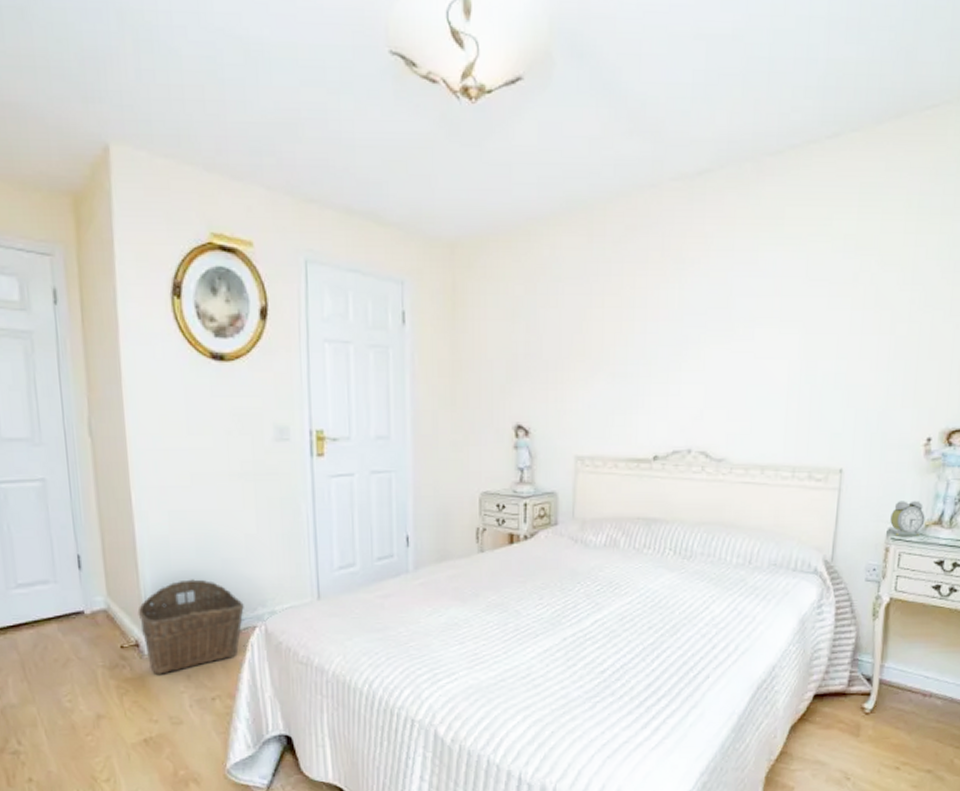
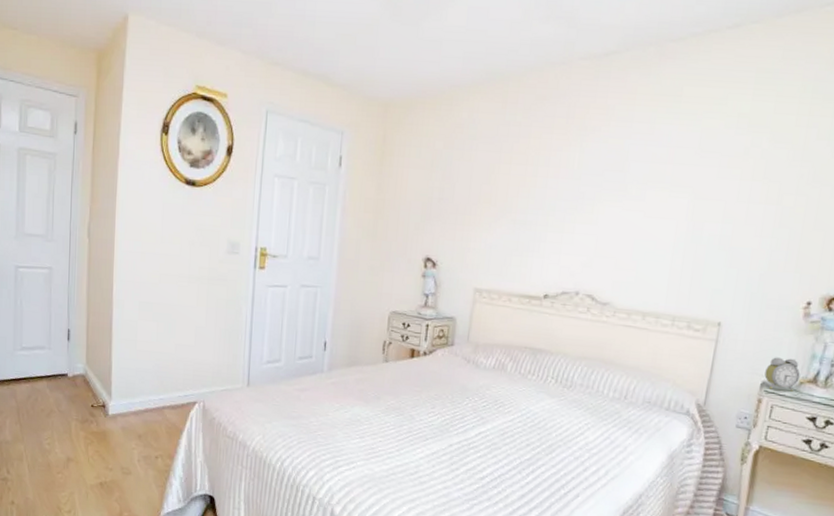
wicker basket: present [137,579,244,674] -> none [107,358,189,432]

